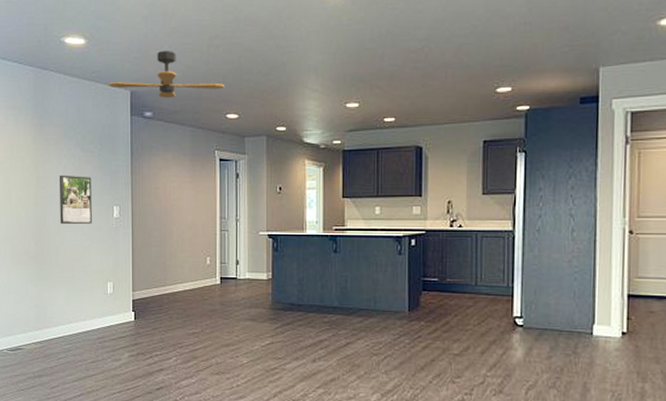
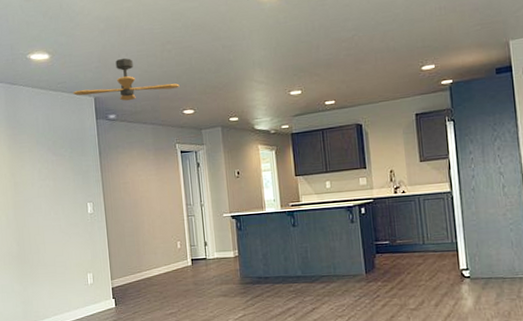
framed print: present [60,175,92,225] -> none [35,178,69,225]

